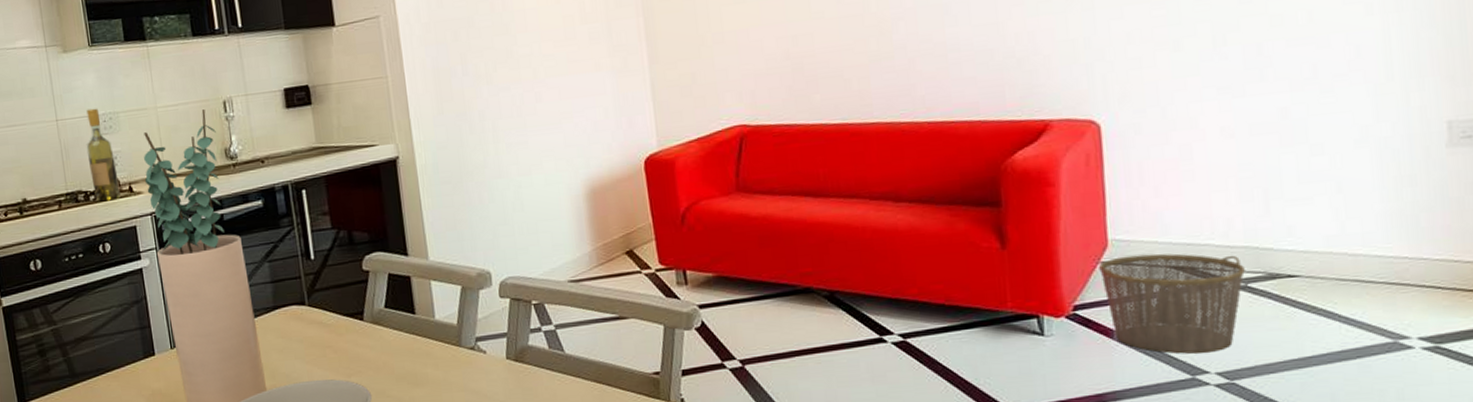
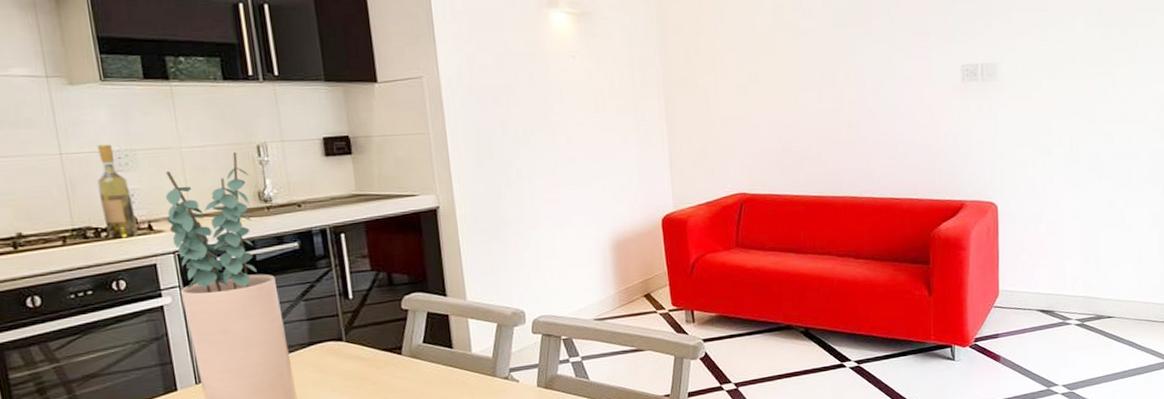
basket: present [1099,253,1245,354] -> none [993,300,1083,372]

